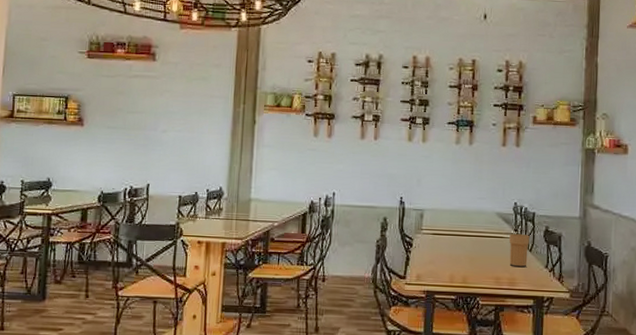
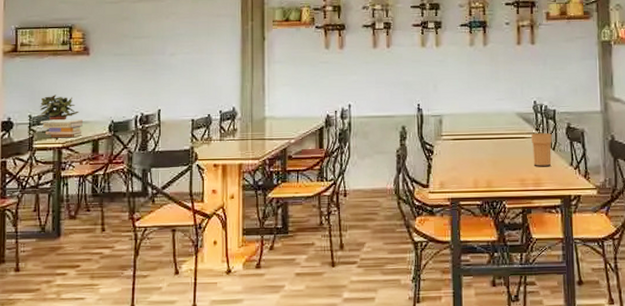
potted plant: none [30,162,70,188] -> present [38,95,79,121]
books: none [32,186,73,205] -> present [40,119,83,138]

